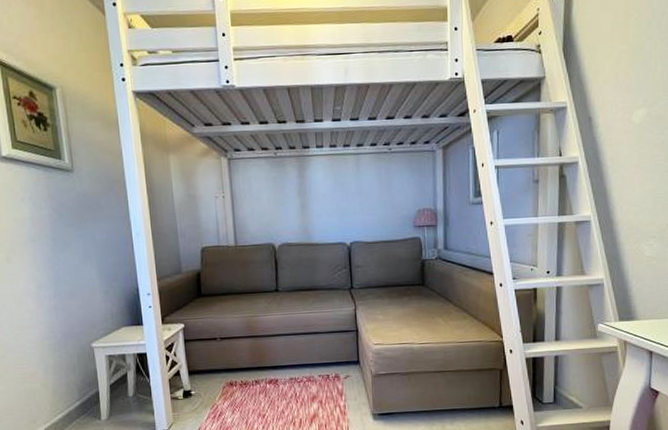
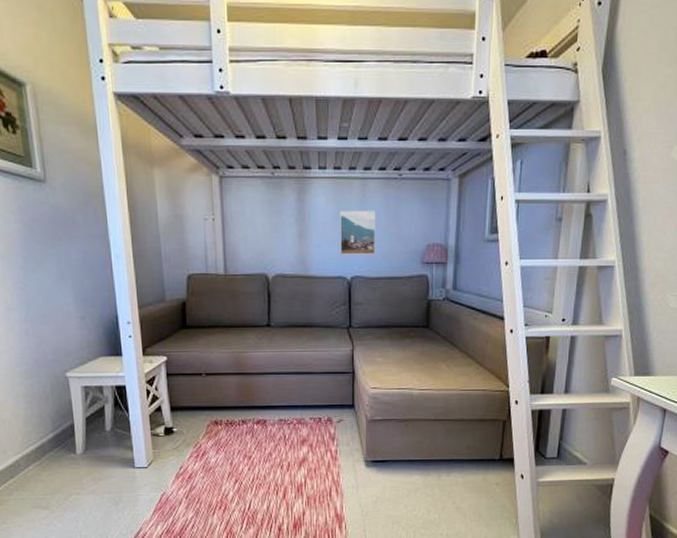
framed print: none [337,181,372,223] -> present [340,210,376,255]

